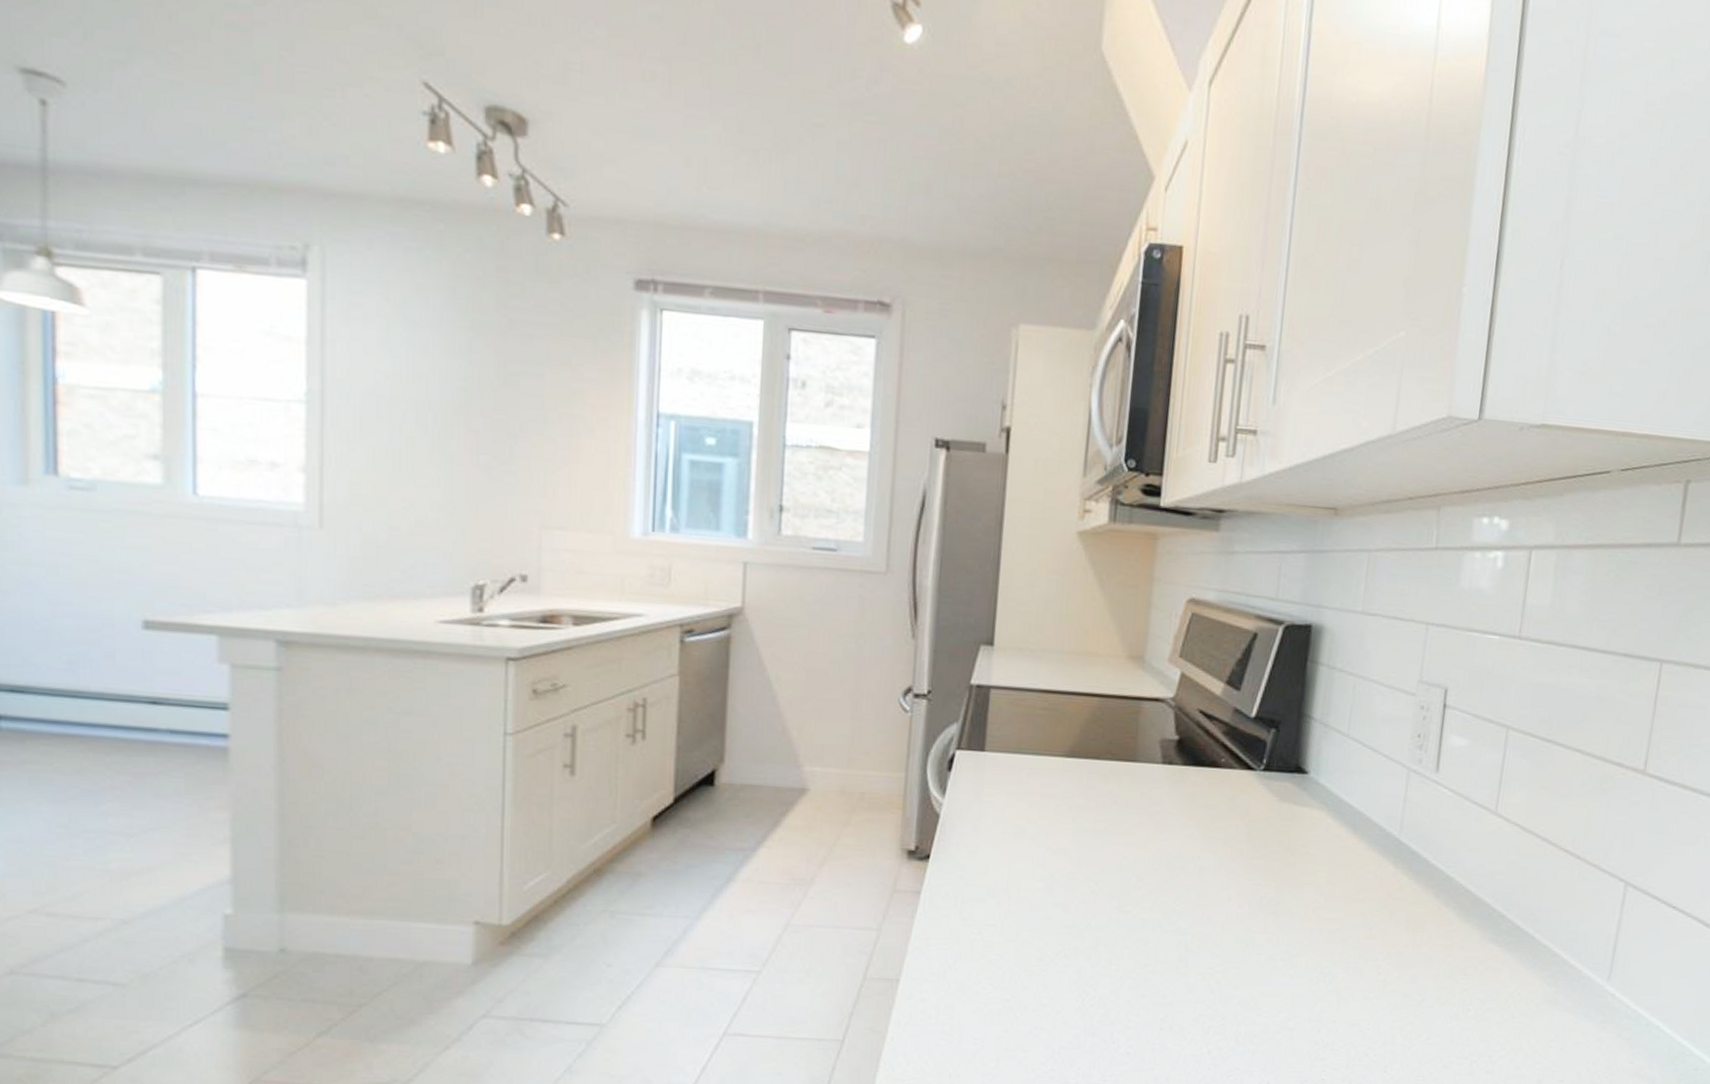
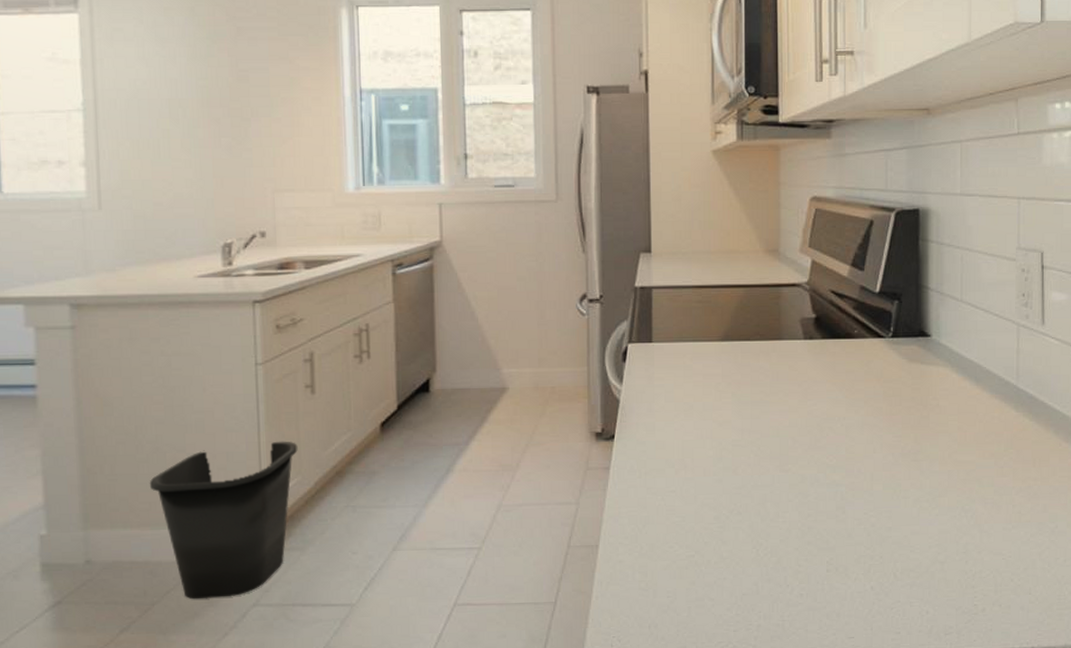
waste bin: none [364,827,549,1005] -> present [149,441,298,599]

